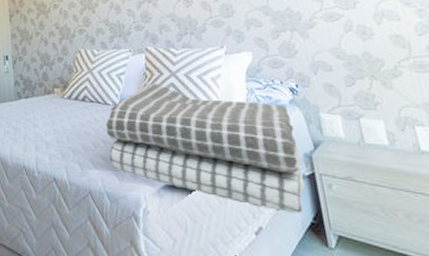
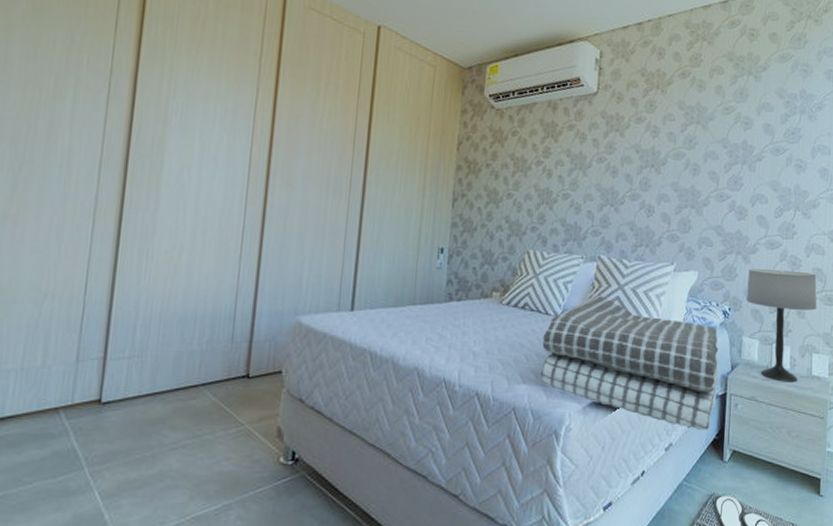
table lamp: none [309,40,407,160] -> present [746,268,817,383]

